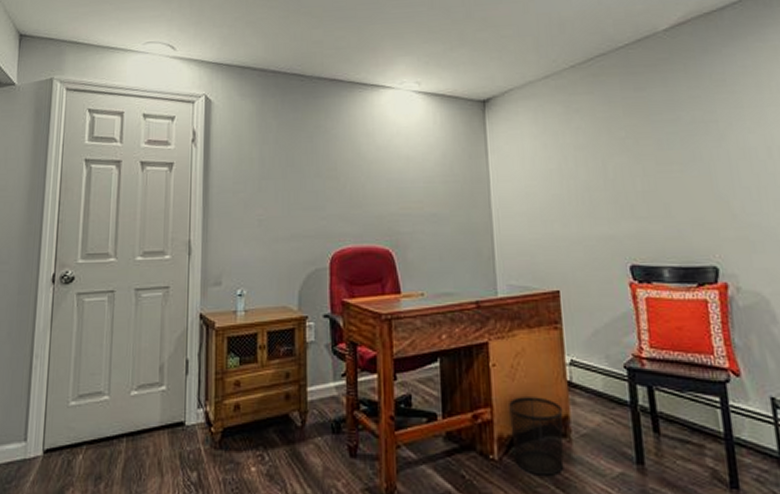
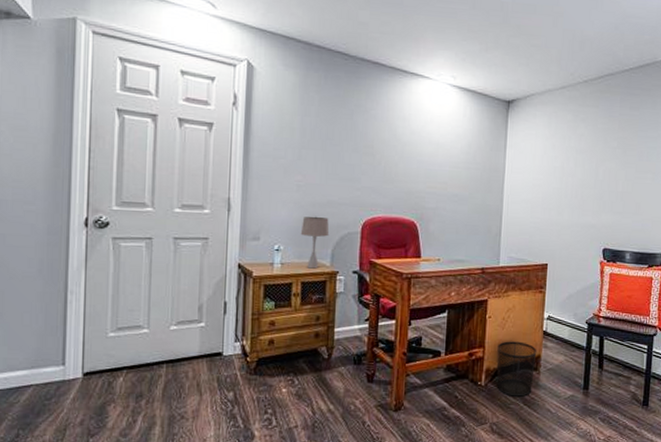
table lamp: none [264,253,295,315] -> present [300,216,330,269]

